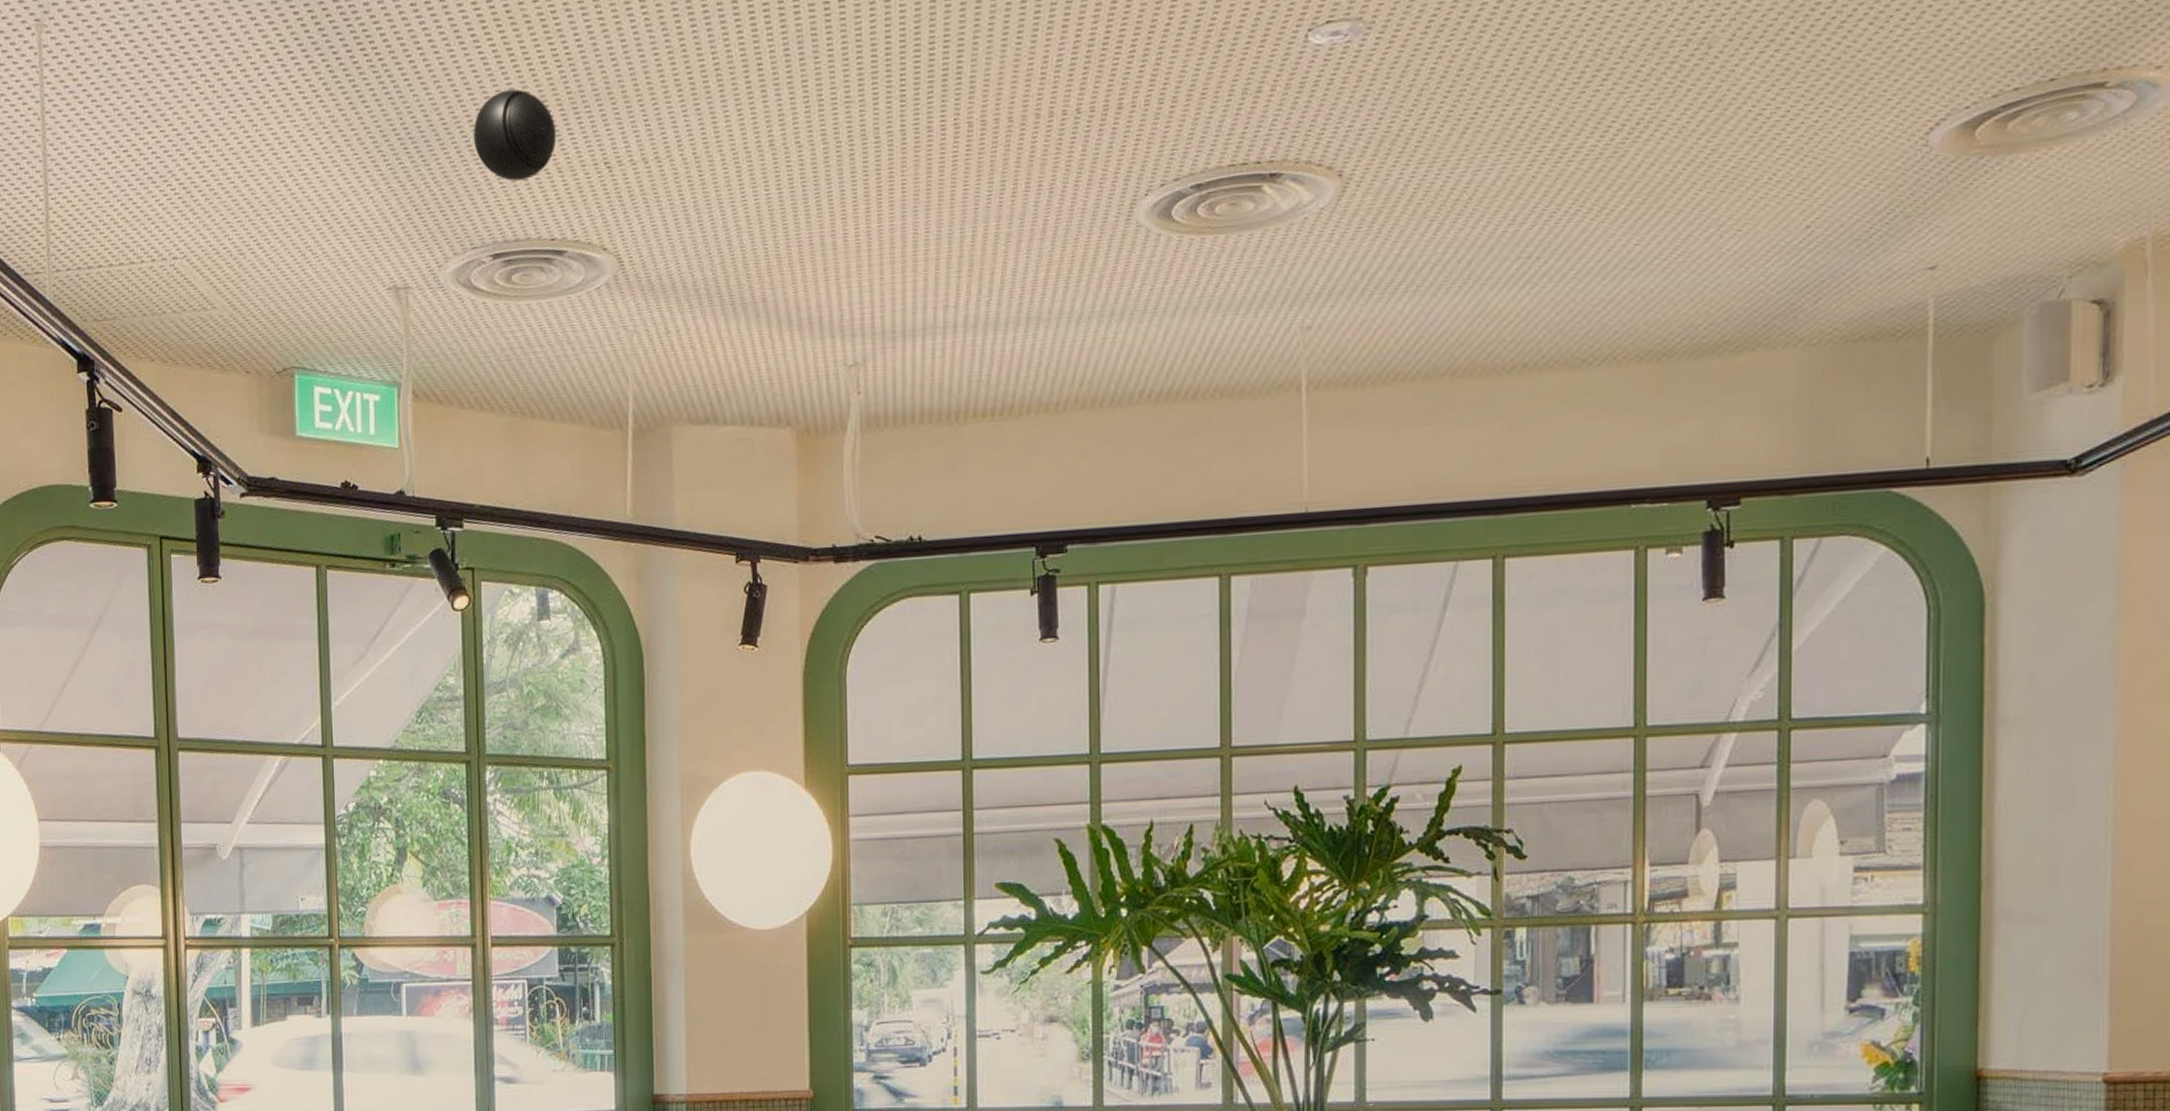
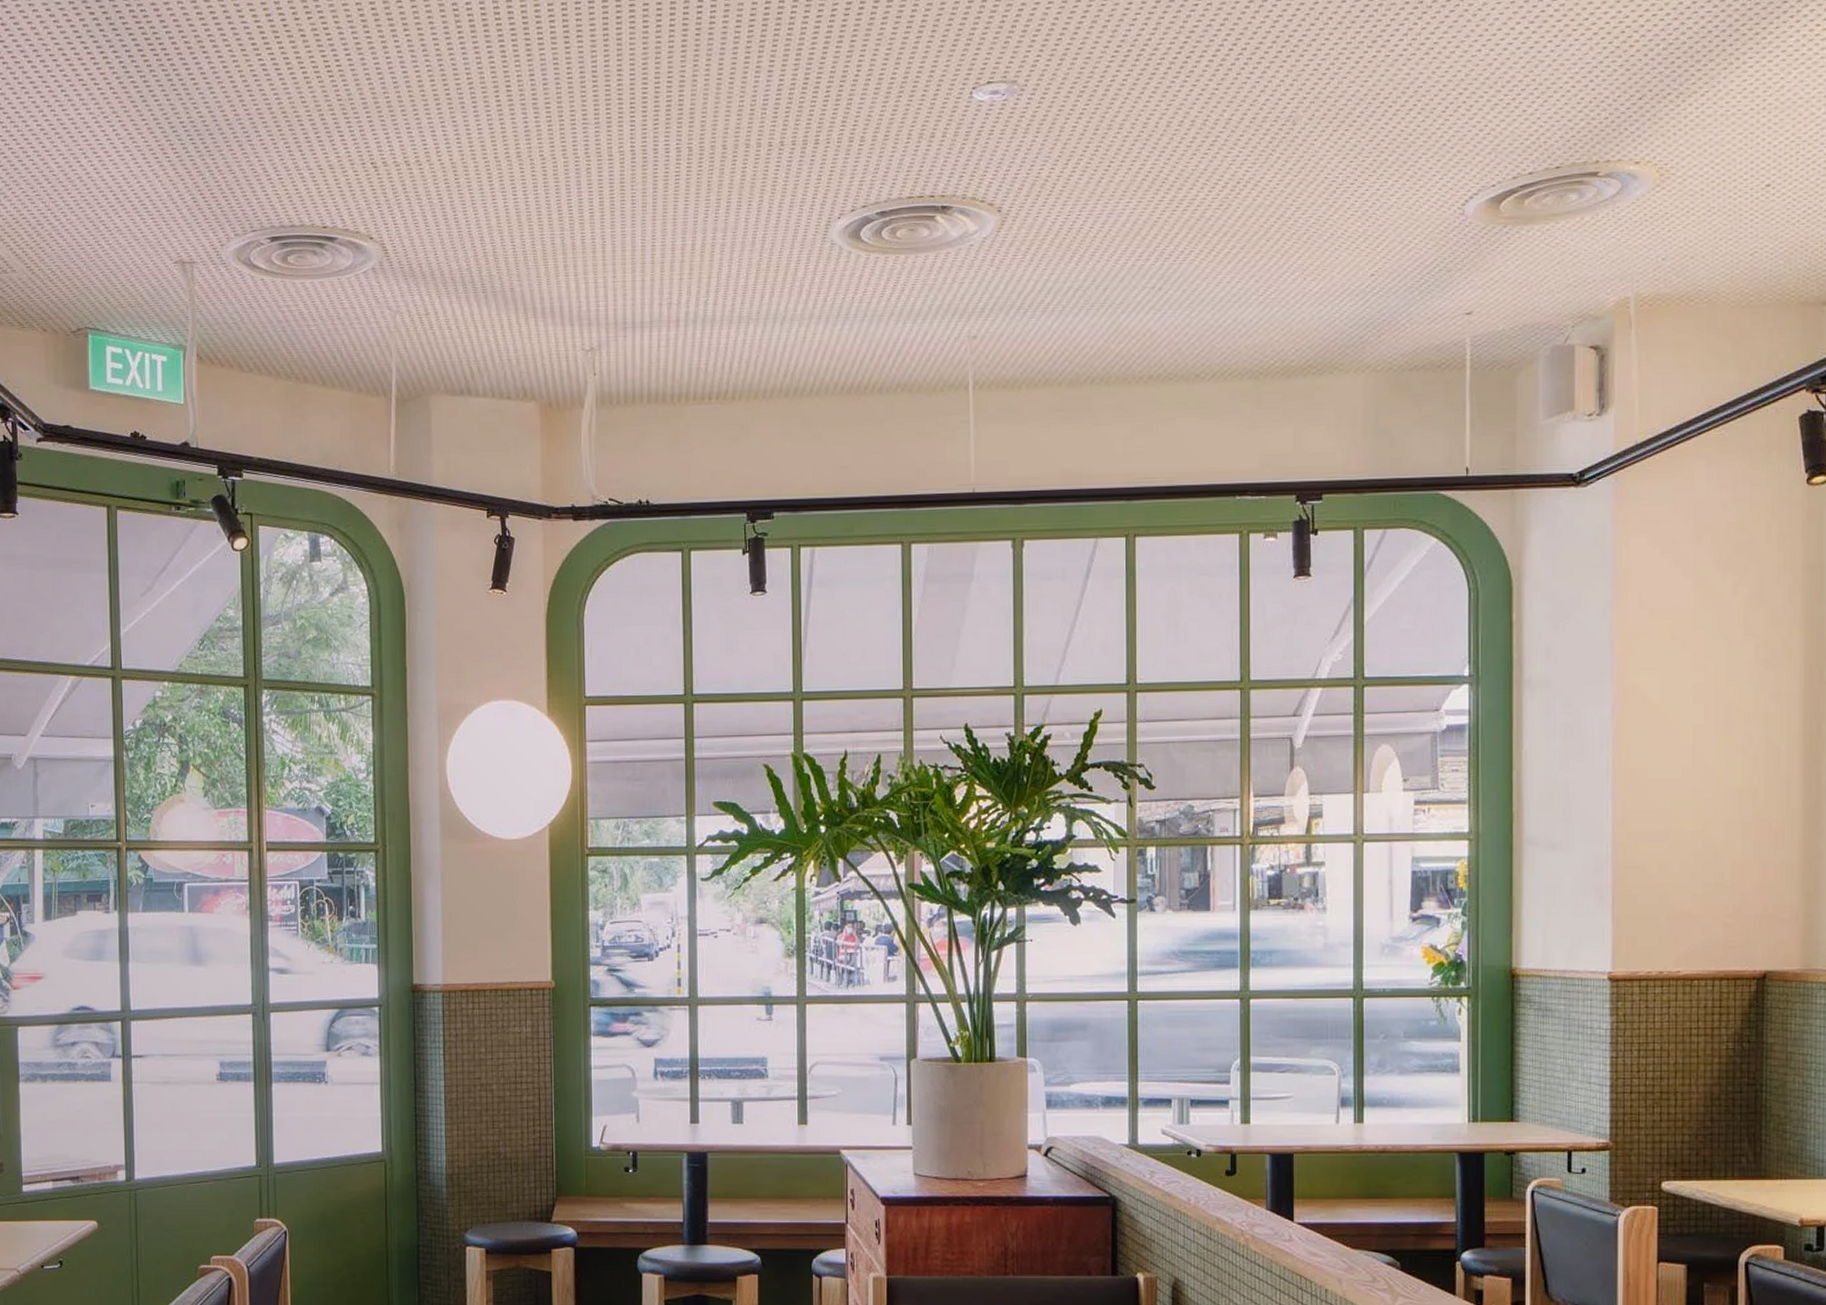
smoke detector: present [473,88,557,182] -> none [253,93,329,175]

